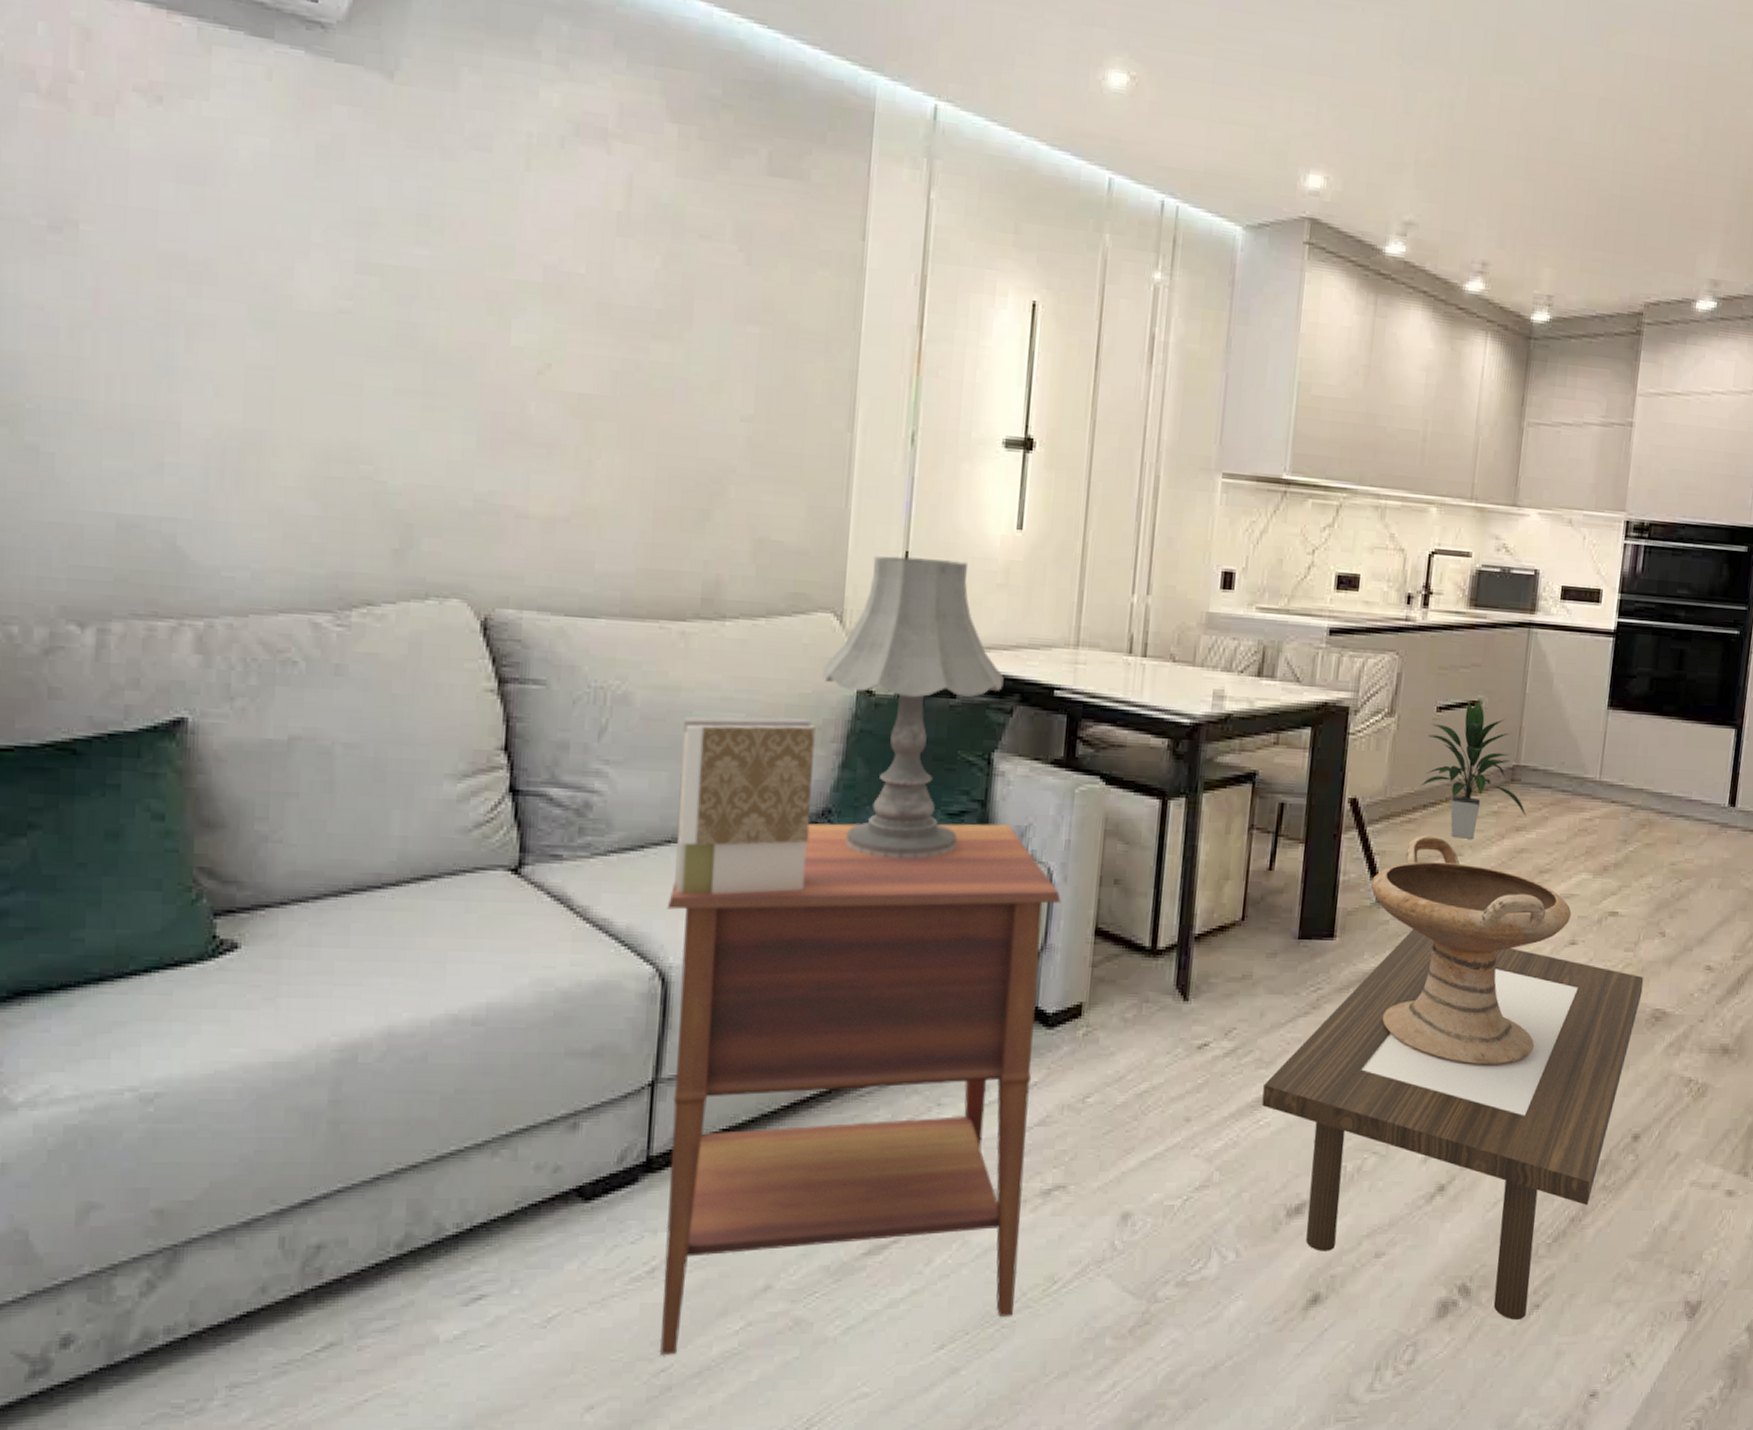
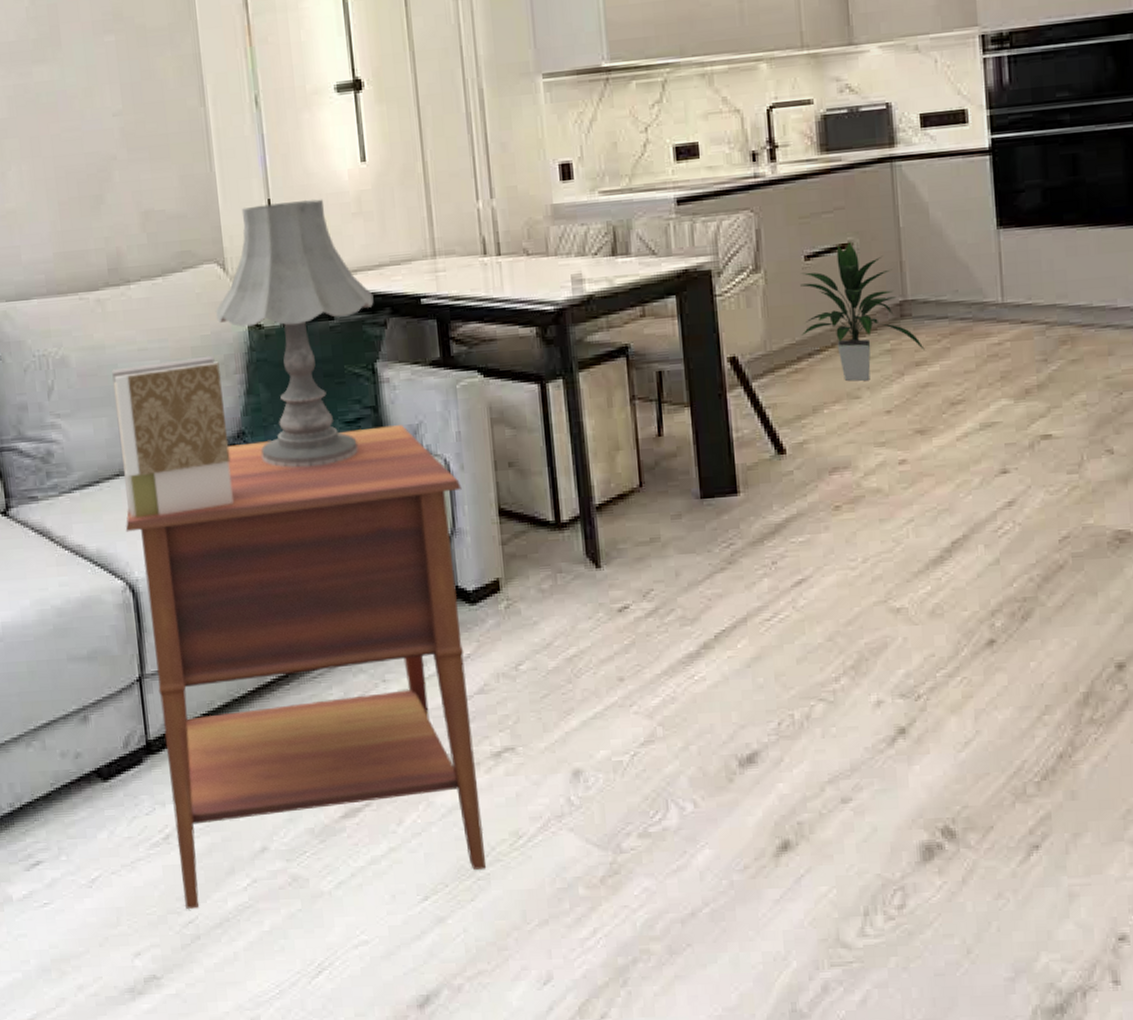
coffee table: present [1262,929,1644,1321] -> none [692,476,1098,862]
decorative bowl: present [1370,835,1572,1064] -> none [766,382,997,604]

